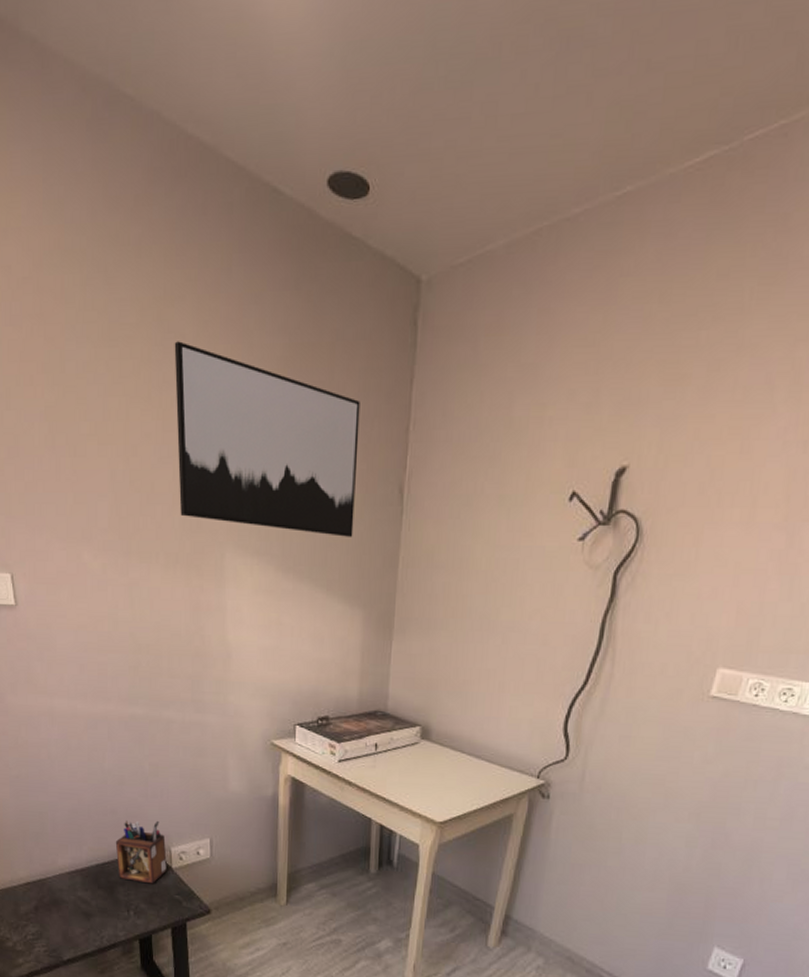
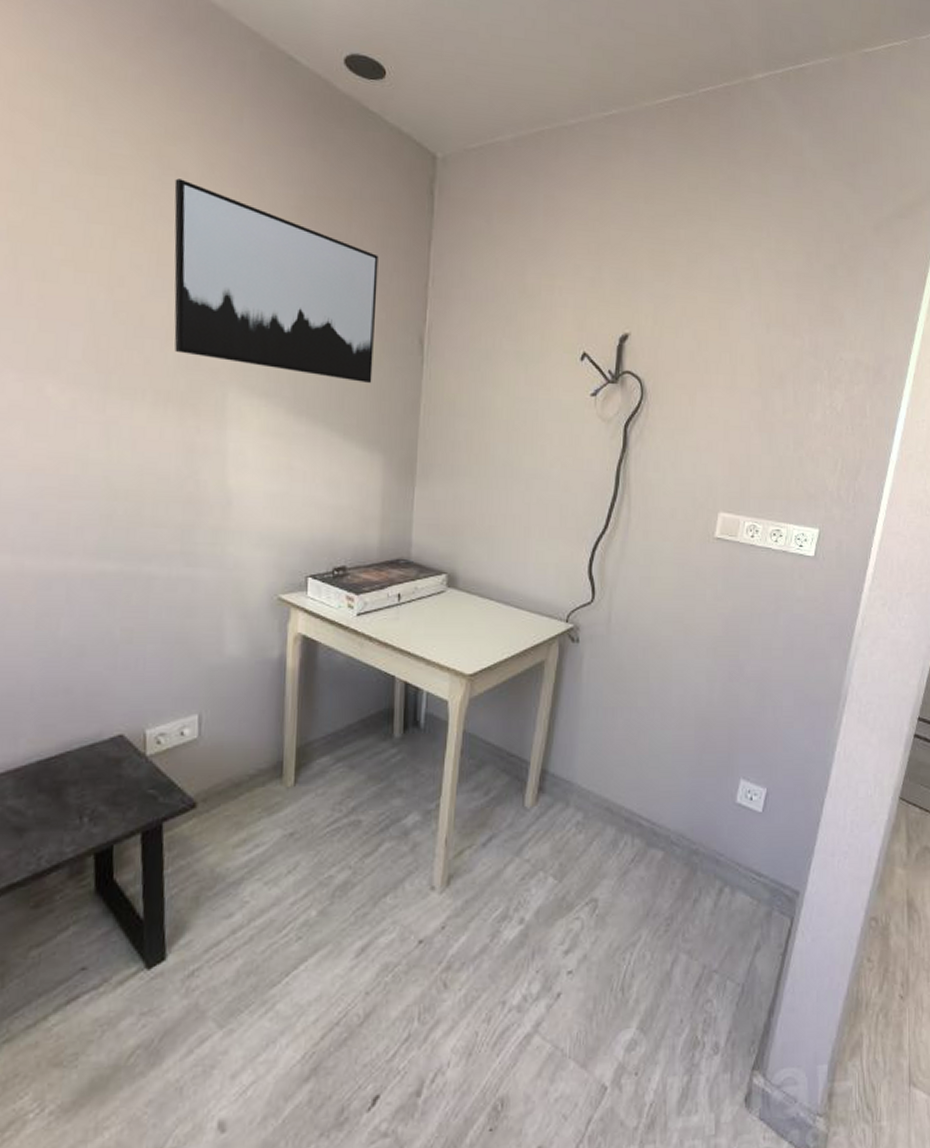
desk organizer: present [115,820,167,884] -> none [67,697,139,779]

